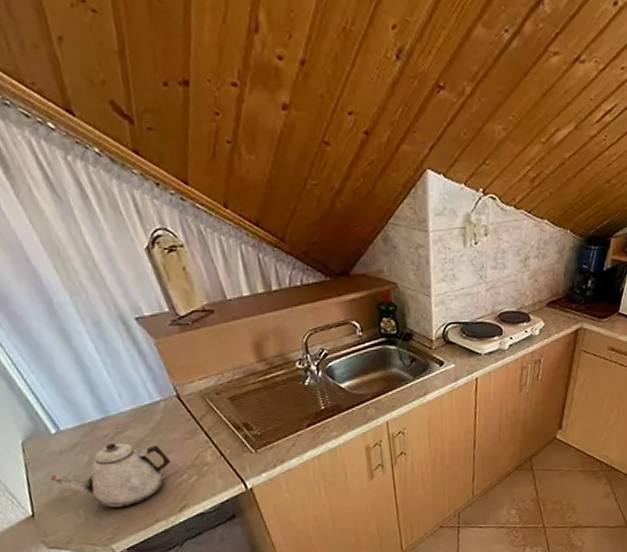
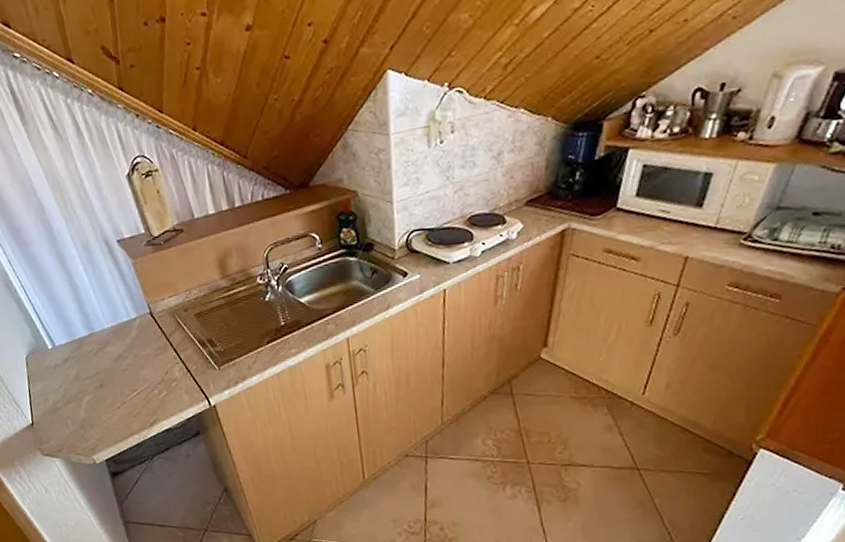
teapot: present [49,443,172,508] -> none [46,358,144,419]

